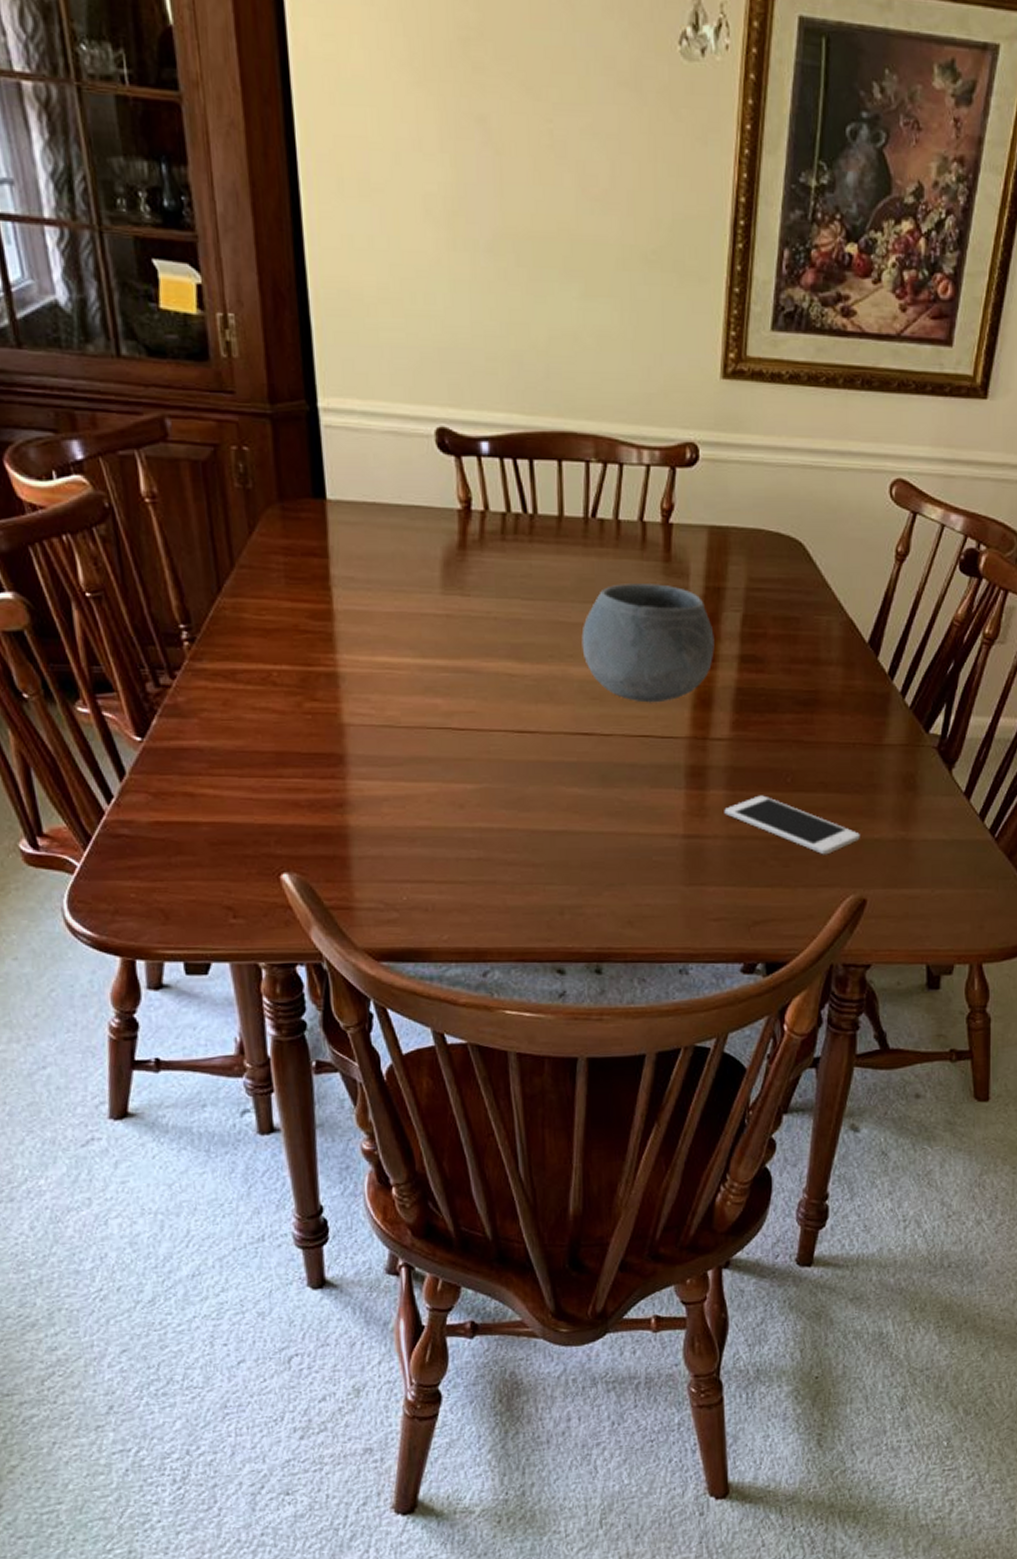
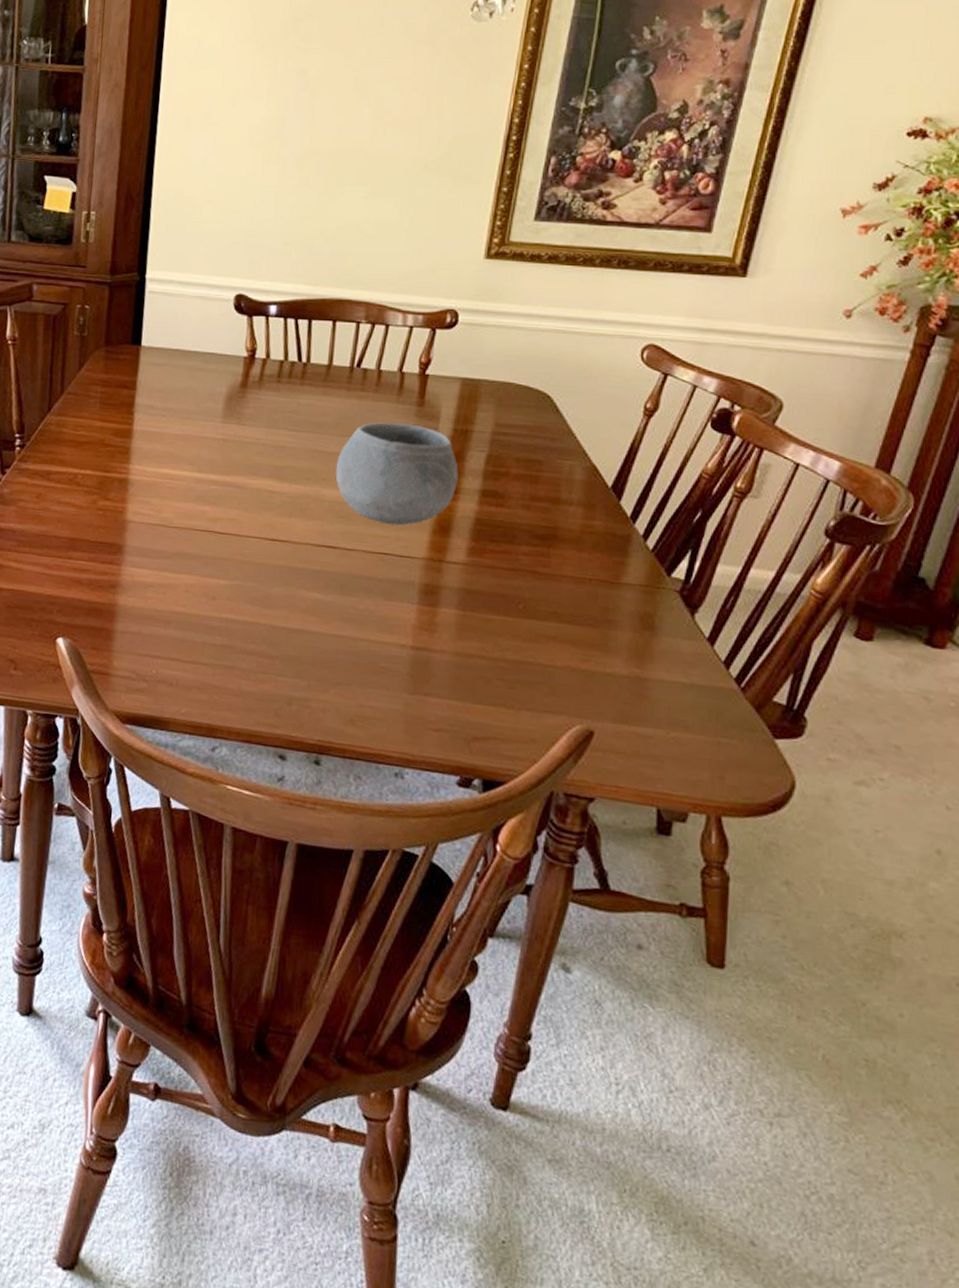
cell phone: present [724,795,860,855] -> none [453,618,591,683]

